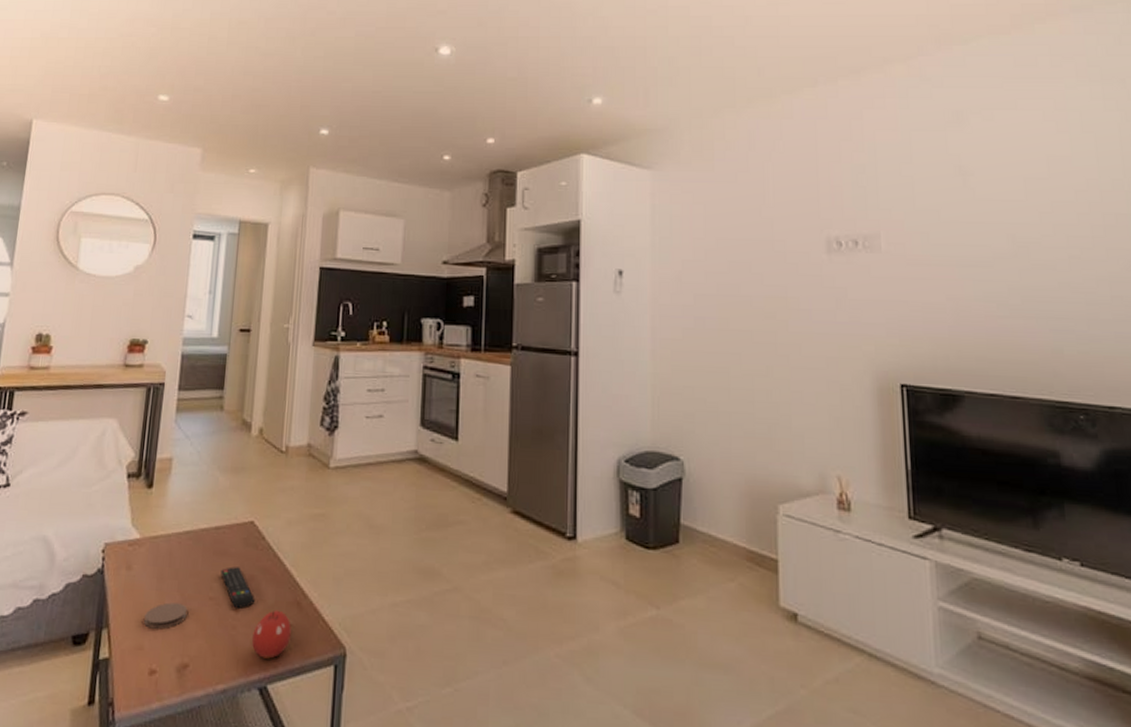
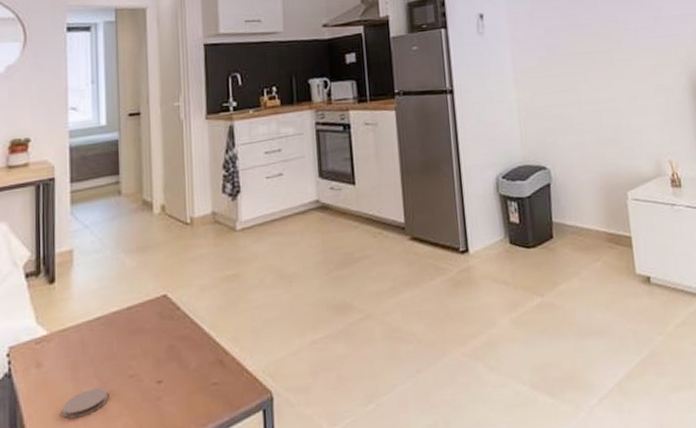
remote control: present [220,567,255,609] -> none [138,340,177,380]
fruit: present [252,610,291,659] -> none [179,372,217,420]

